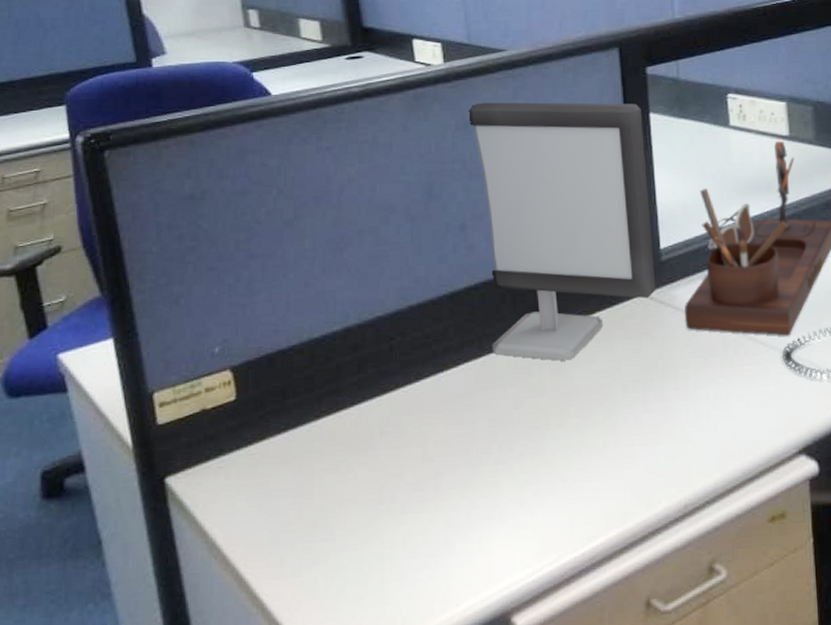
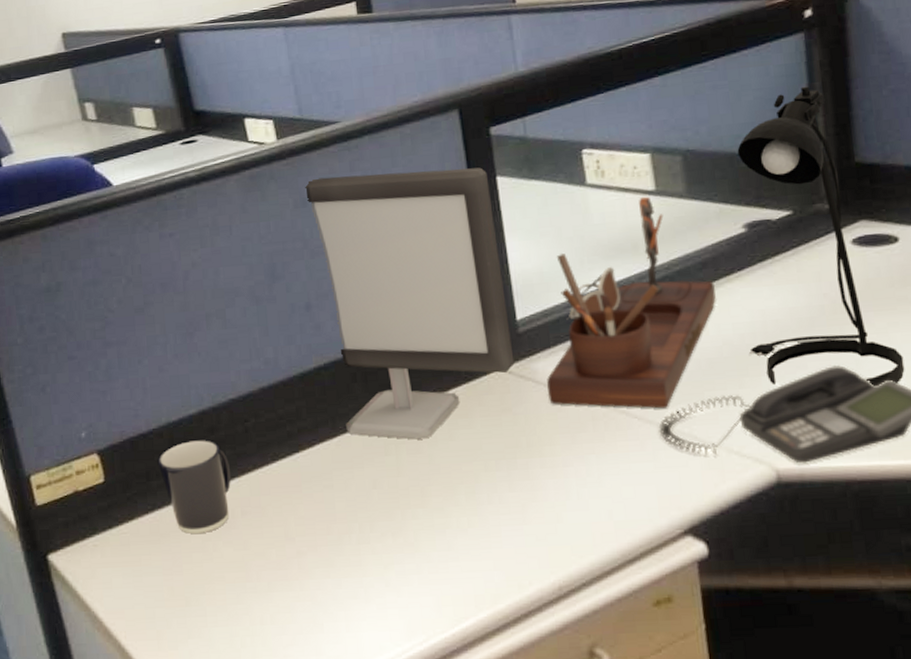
mug: none [295,357,371,454] -> present [157,440,231,534]

